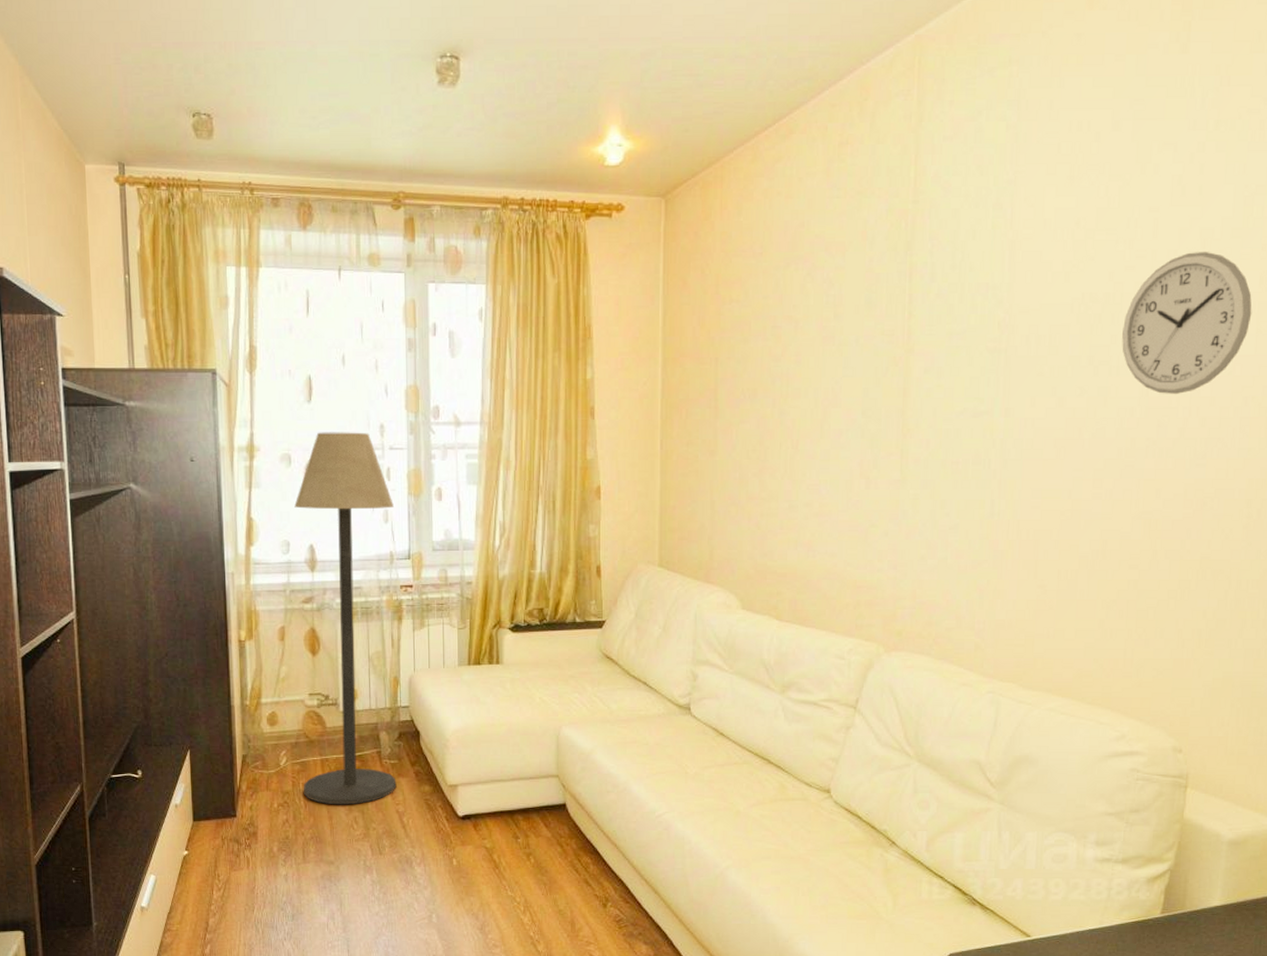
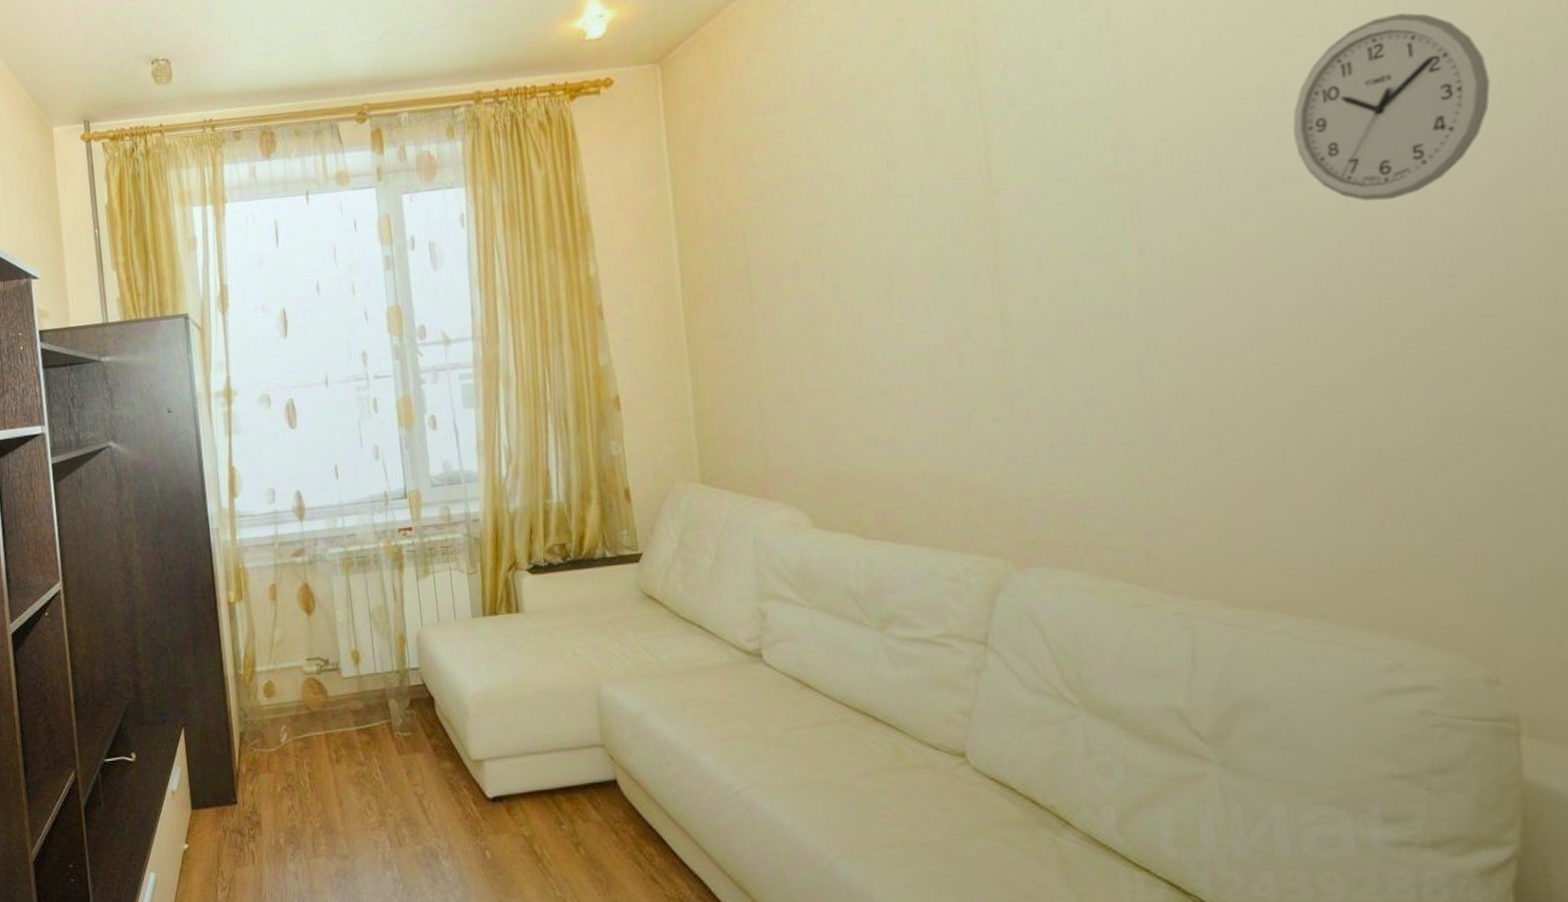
floor lamp: present [294,432,397,805] -> none [277,363,413,788]

